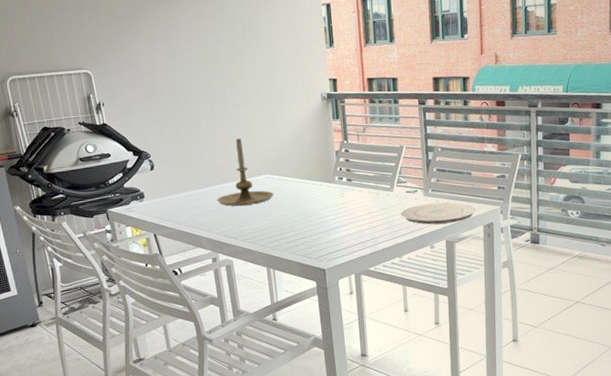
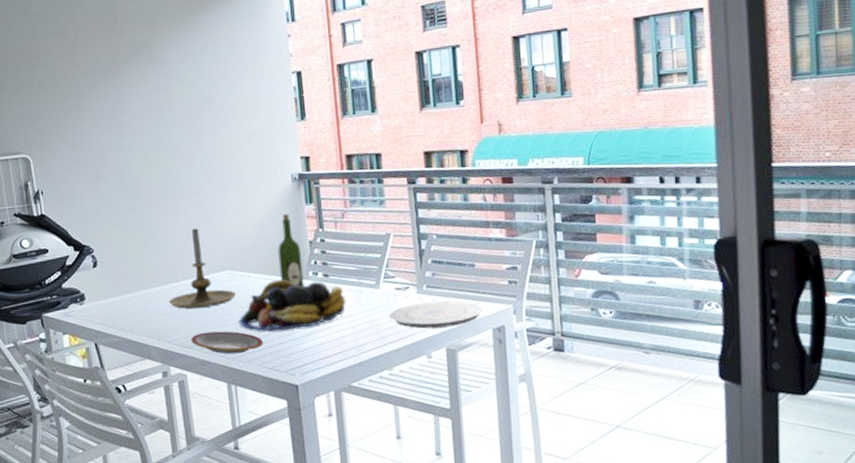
plate: none [236,225,297,244] -> present [191,331,264,355]
fruit bowl: none [276,182,366,225] -> present [239,279,347,331]
wine bottle: none [309,128,332,189] -> present [278,214,305,287]

